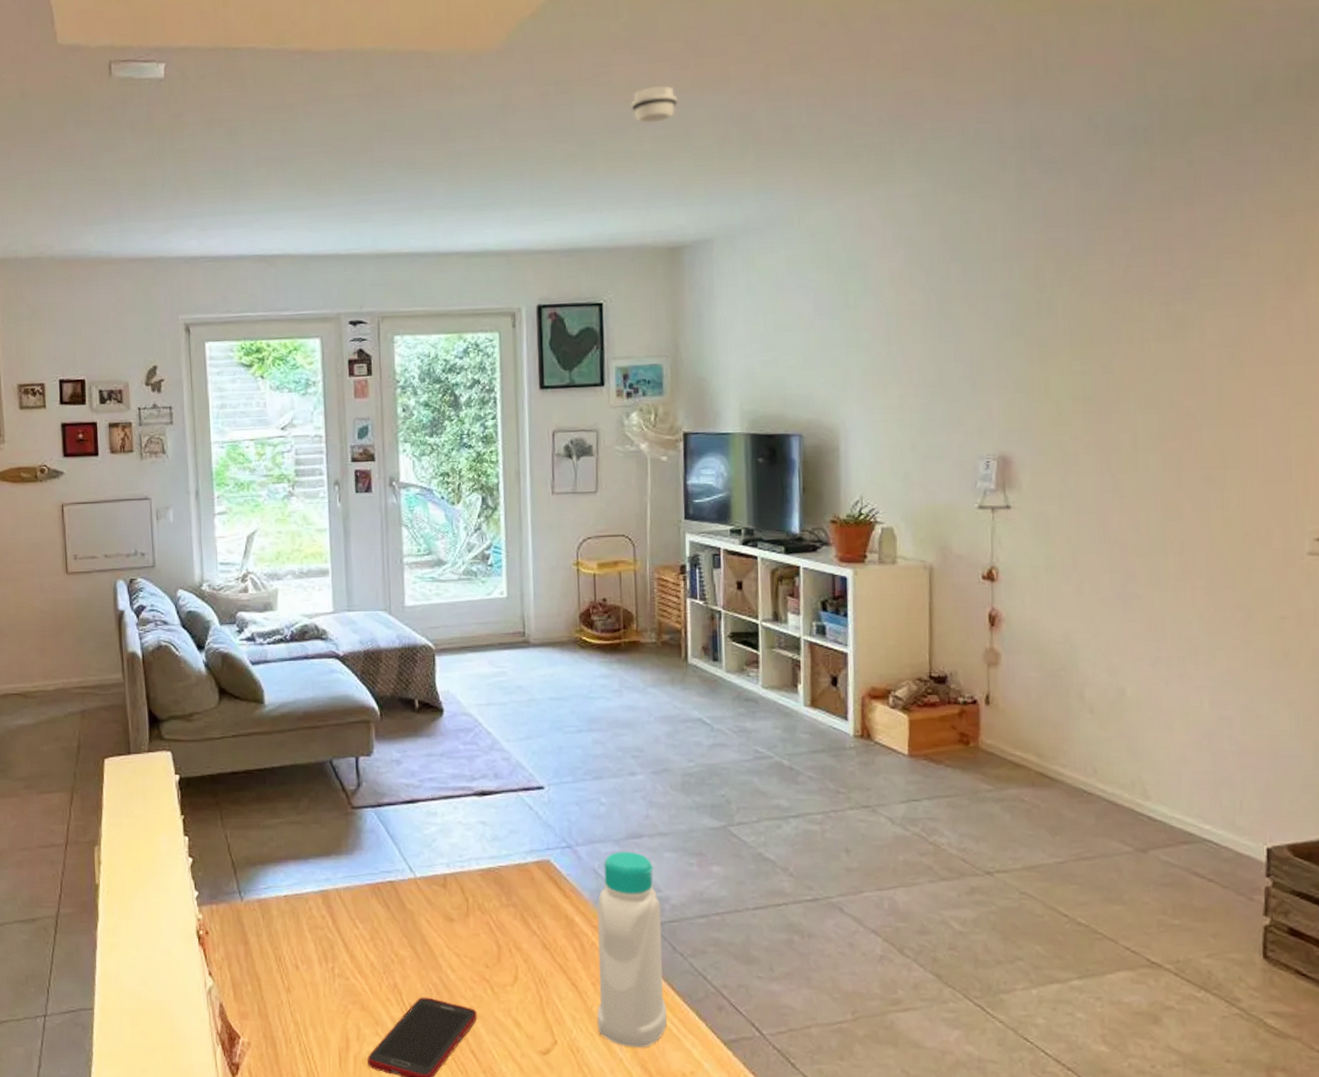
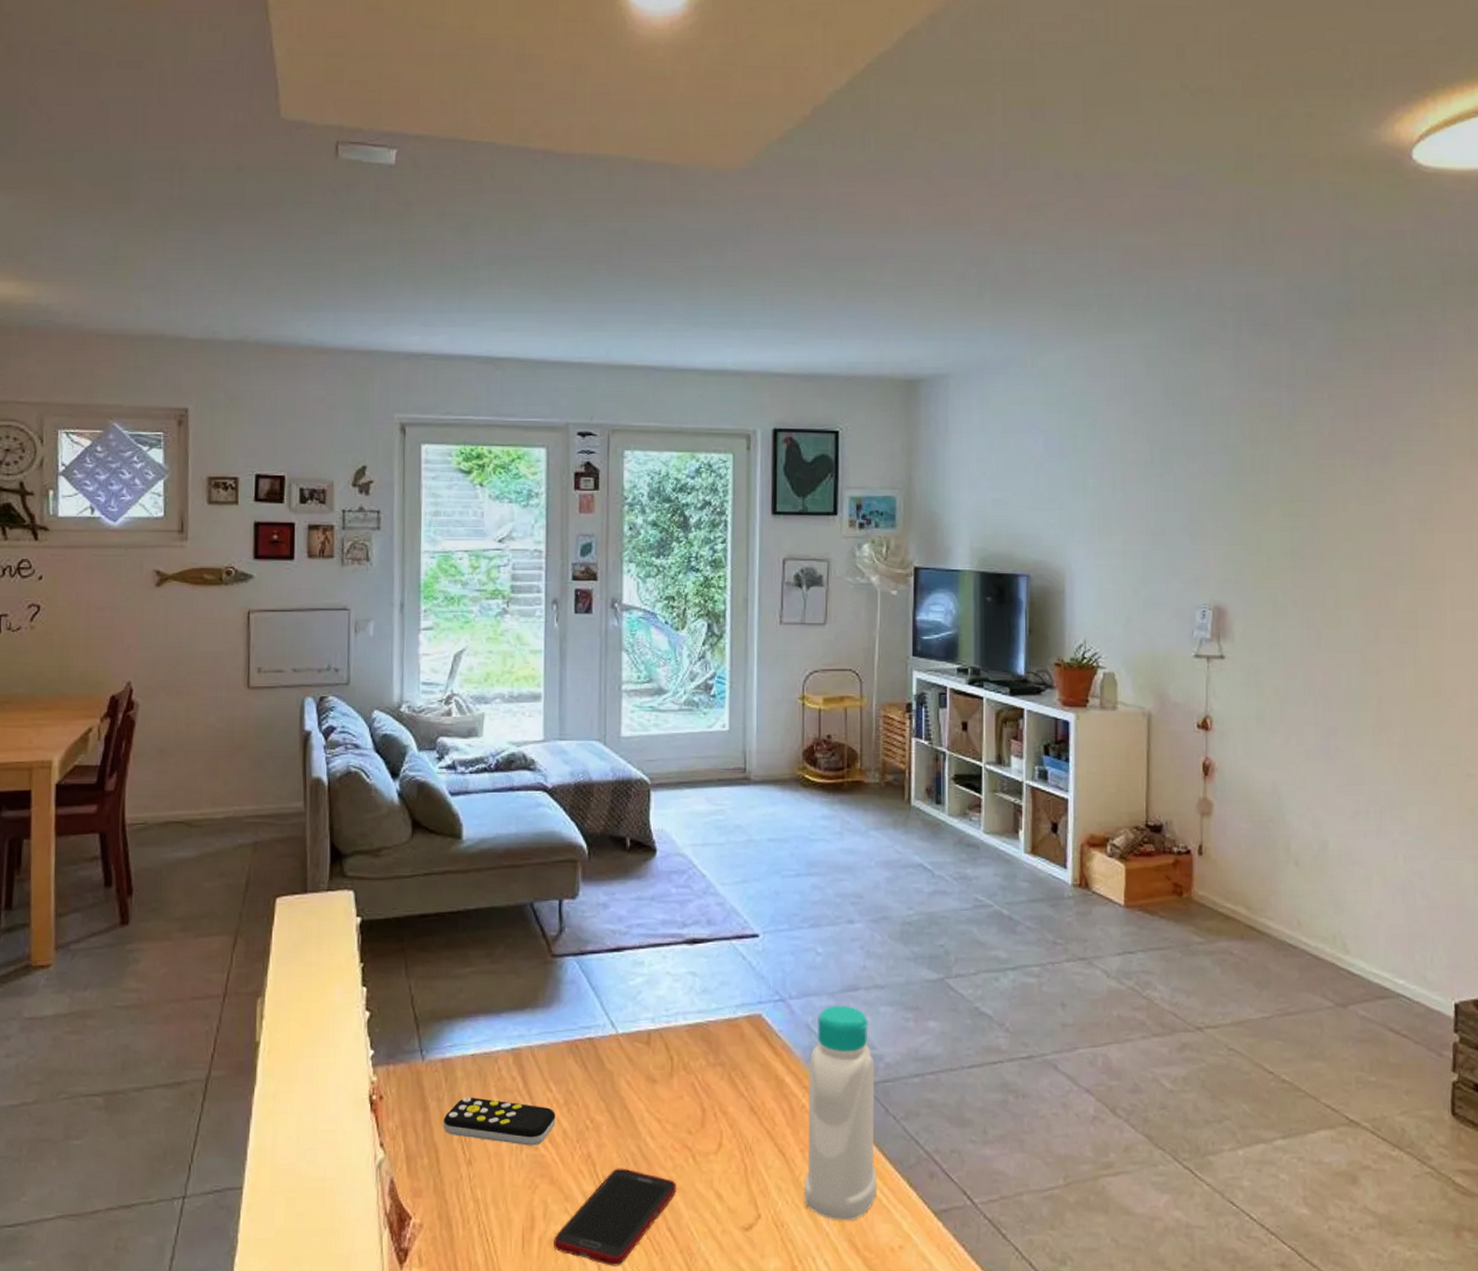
remote control: none [262,933,363,976] -> present [443,1097,556,1146]
smoke detector: present [631,86,677,123] -> none [874,219,919,255]

